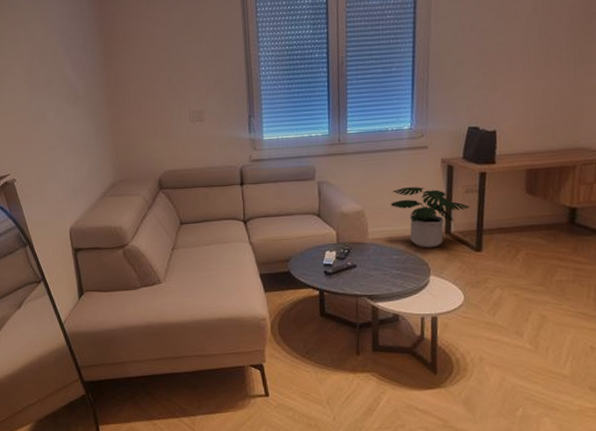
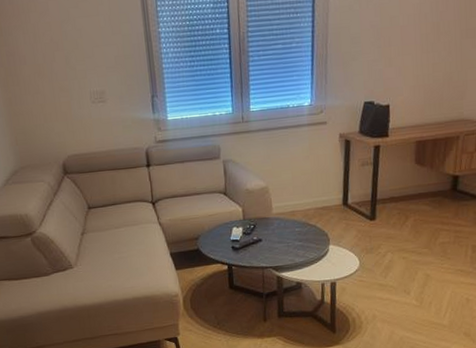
potted plant: present [391,187,470,248] -> none [293,162,366,220]

